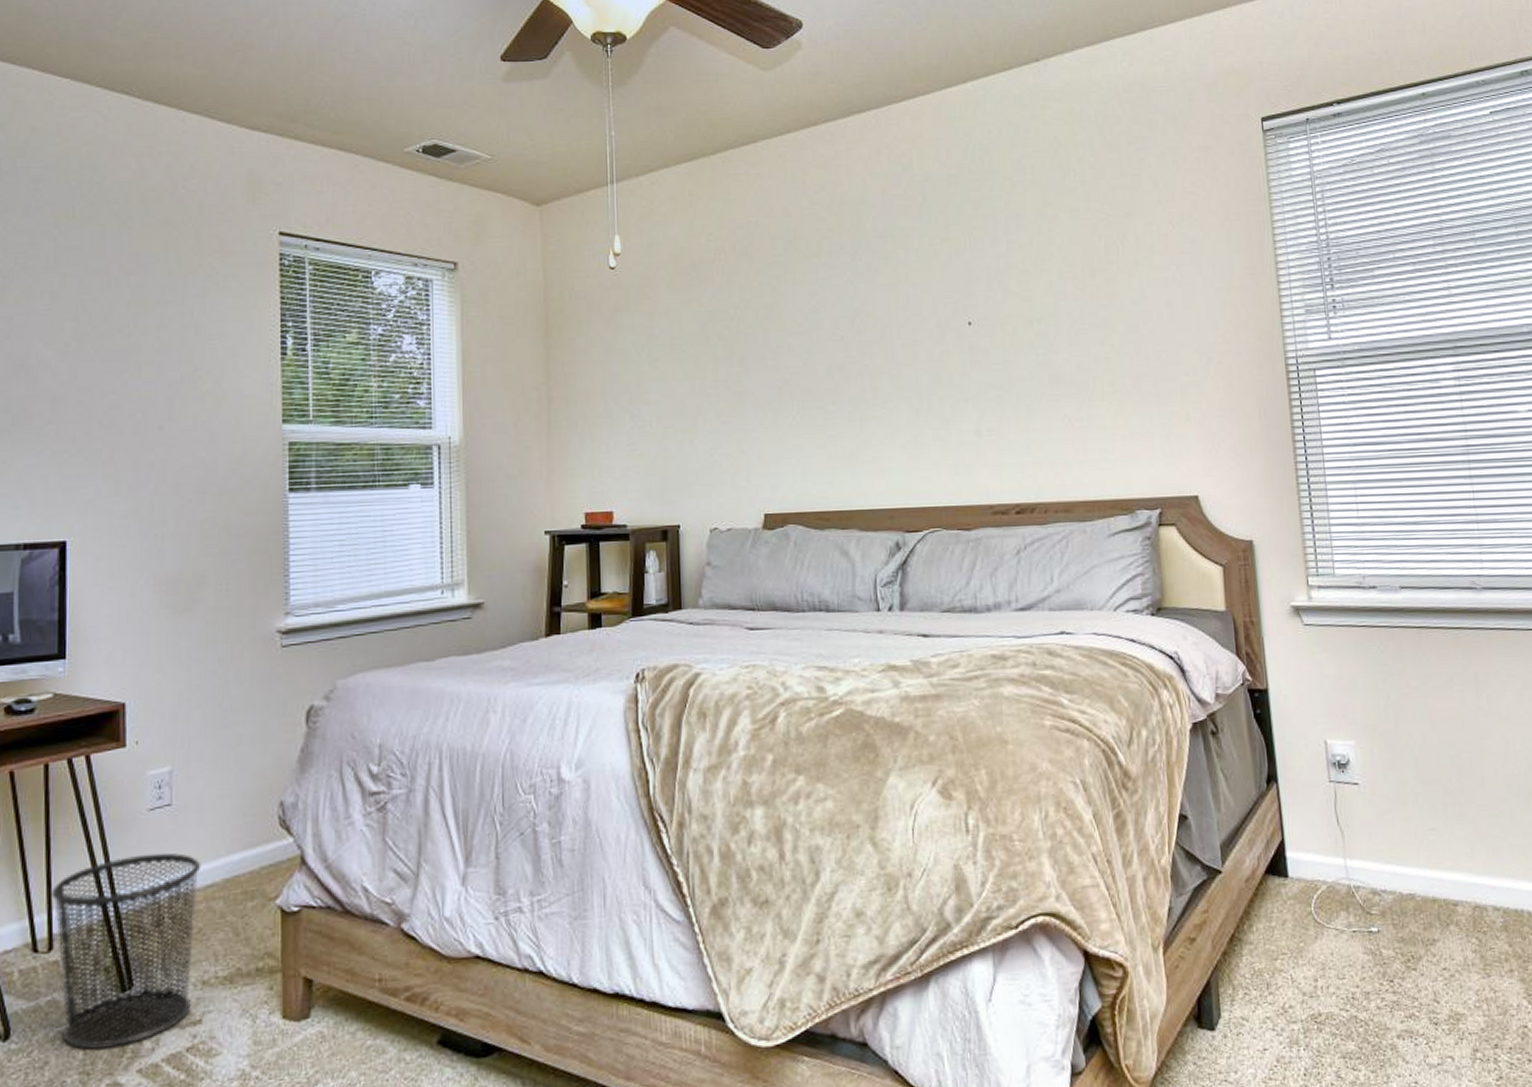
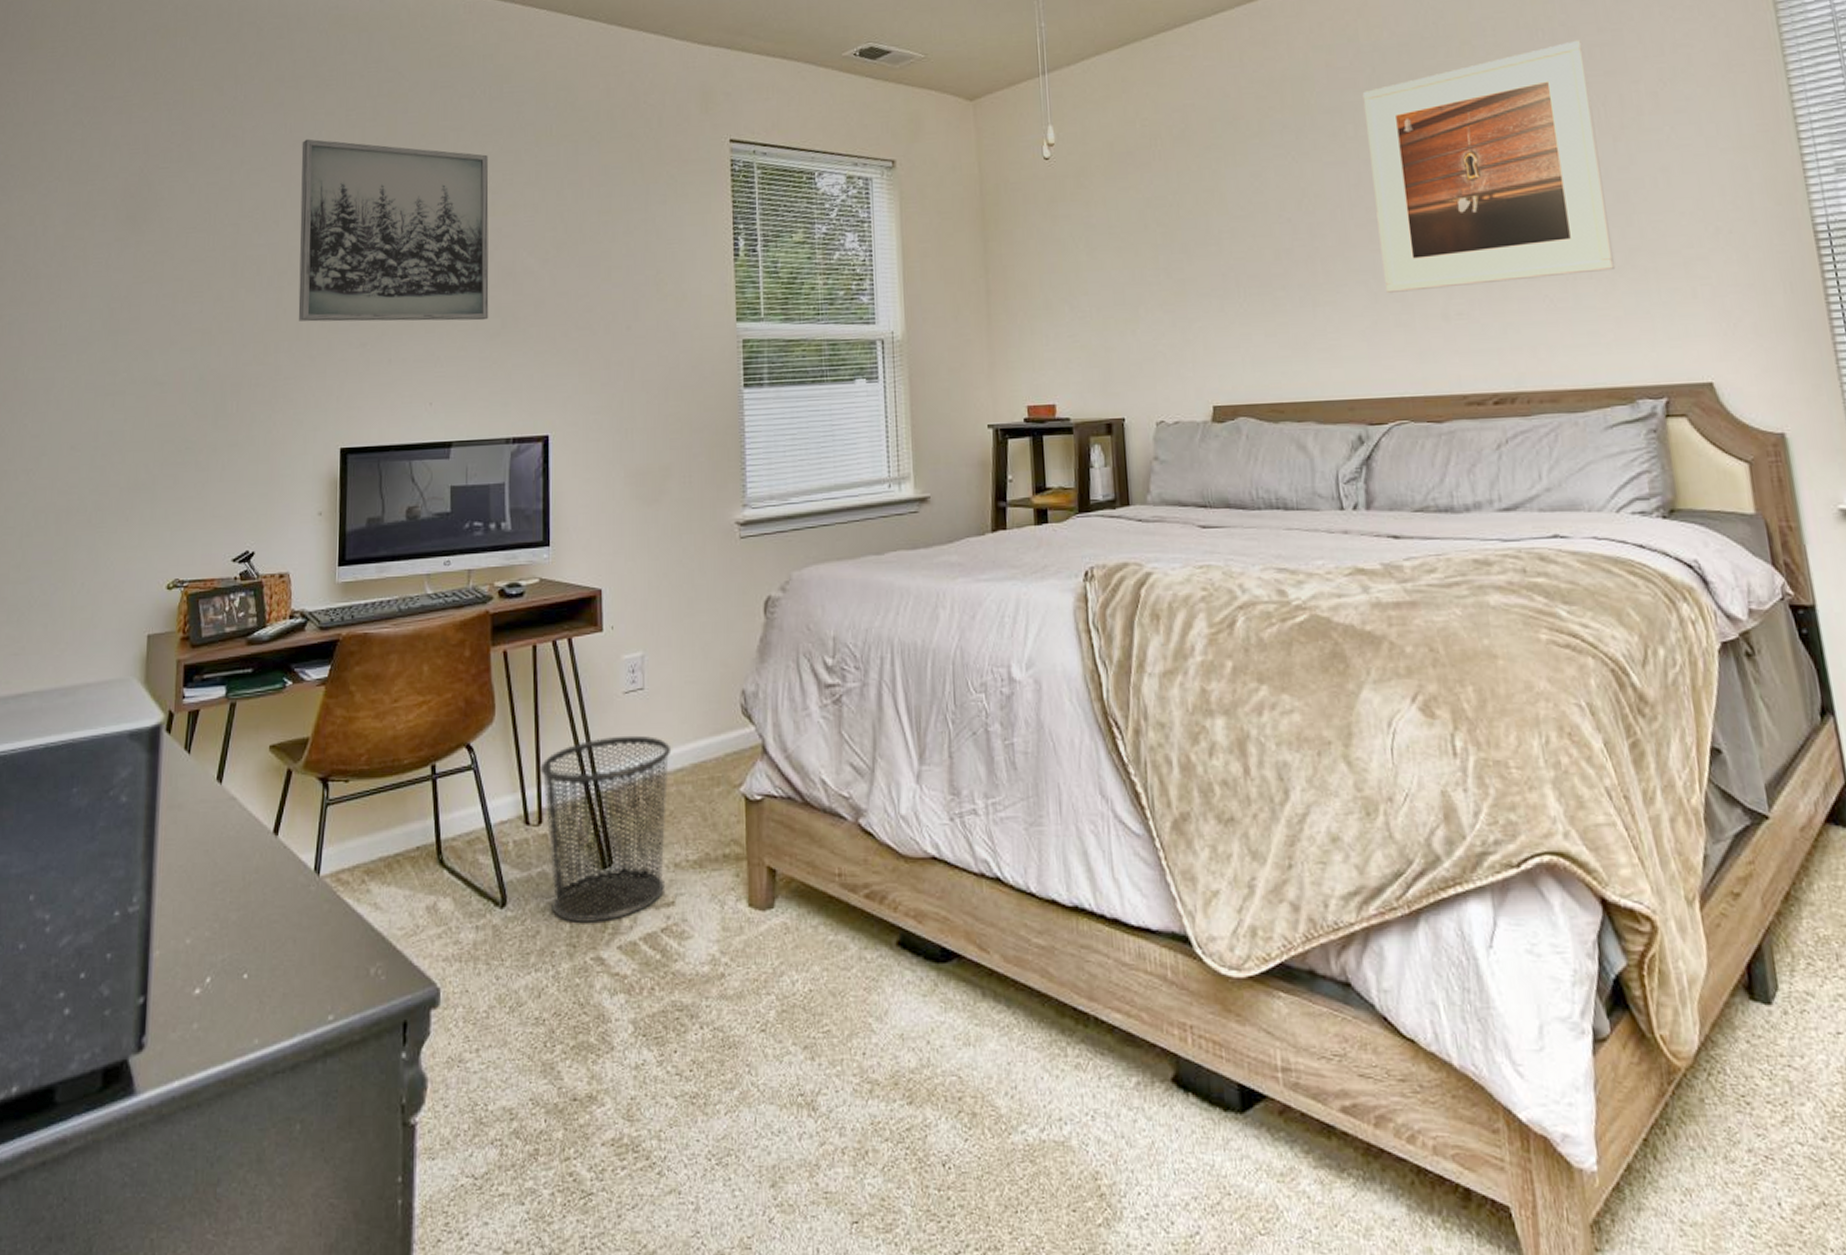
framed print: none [913,182,1125,409] -> present [1362,40,1616,293]

